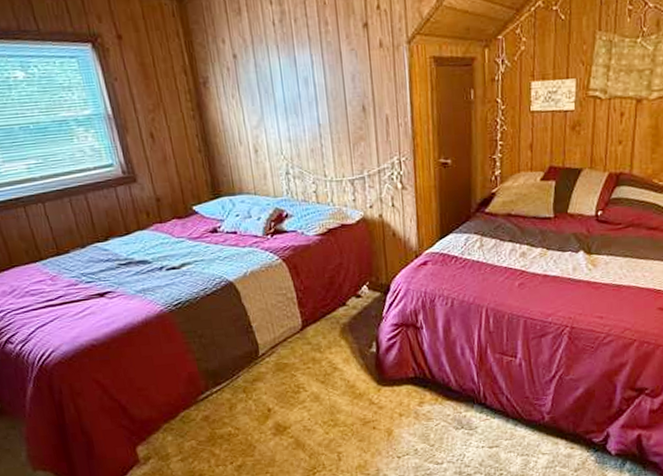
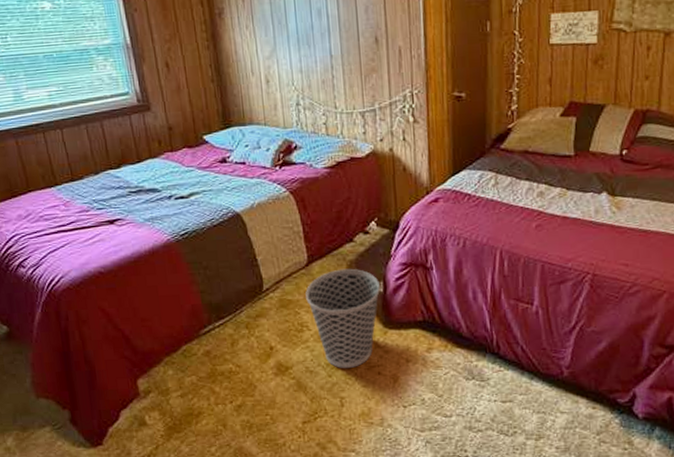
wastebasket: none [301,331,373,425] -> present [305,268,380,368]

